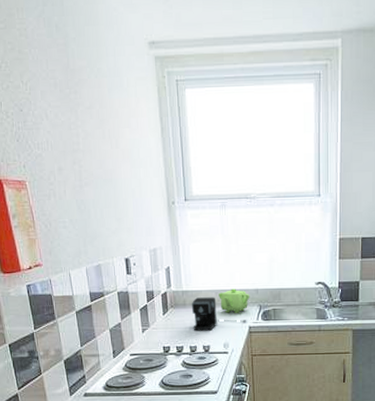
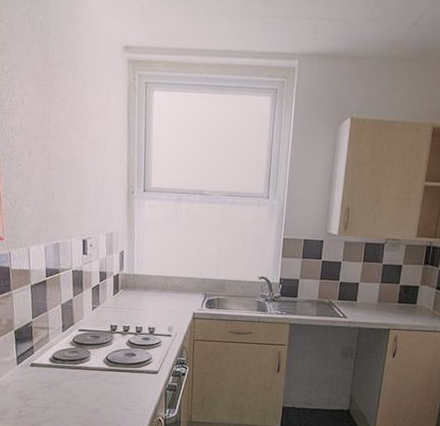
coffee maker: present [191,297,247,331] -> none [140,281,192,314]
teapot: present [218,288,250,314] -> none [167,276,197,300]

